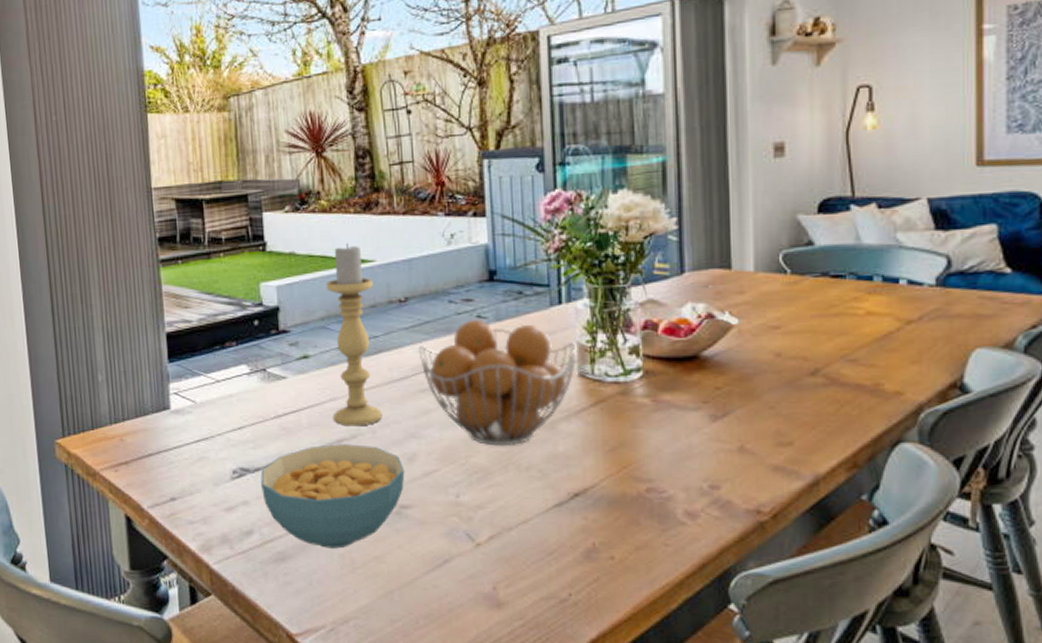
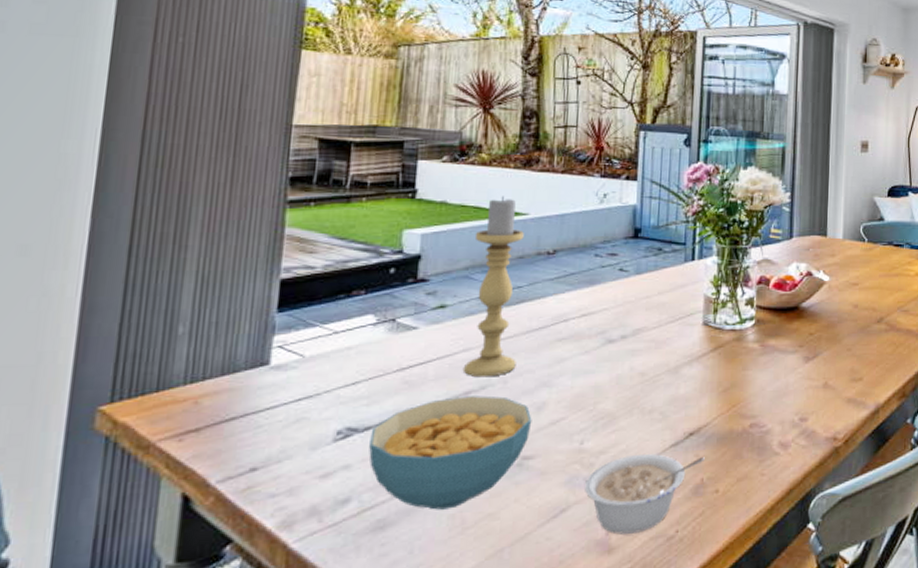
fruit basket: present [418,319,578,447] -> none [560,272,705,392]
legume: none [466,511,595,592] -> present [585,453,705,535]

